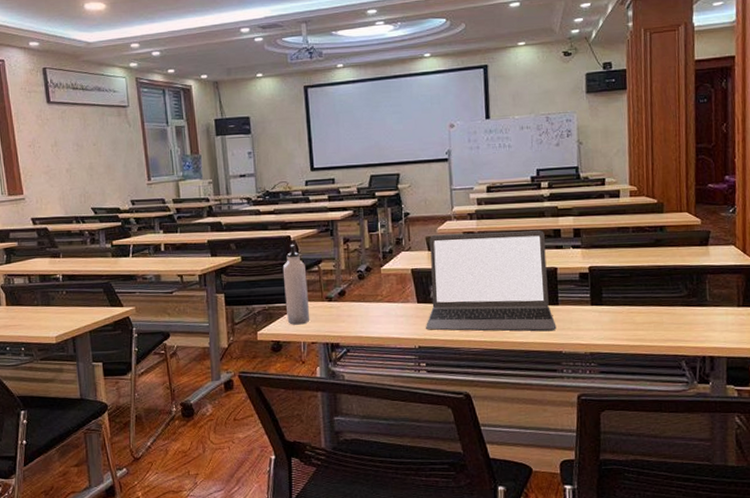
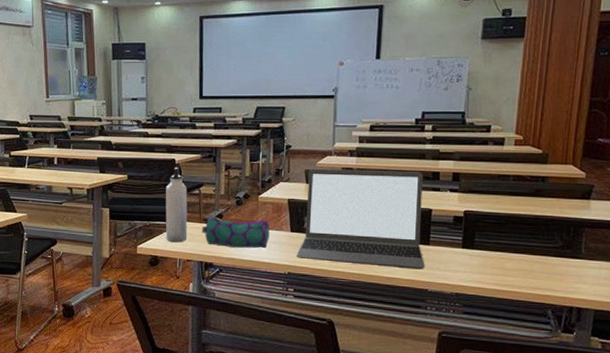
pencil case: none [324,291,396,325] -> present [201,216,270,249]

